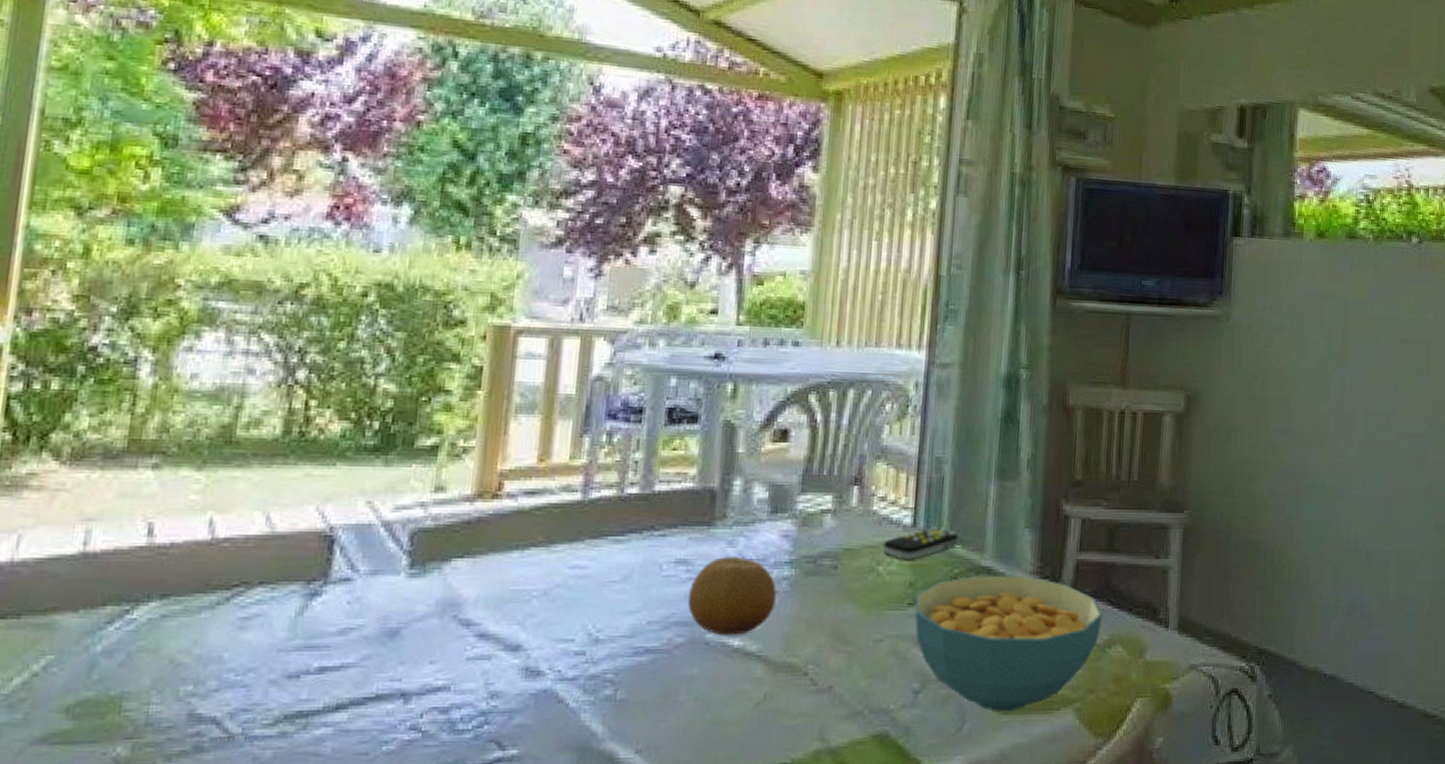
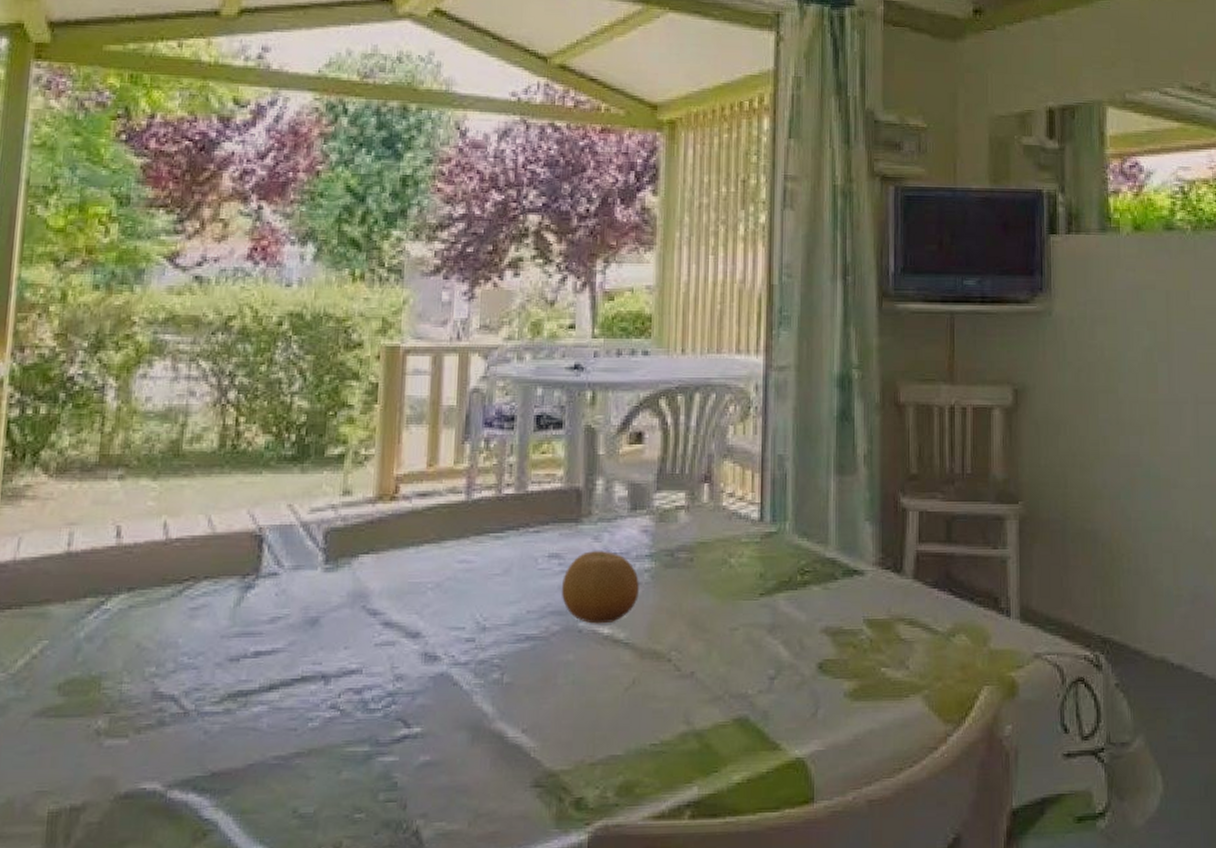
remote control: present [882,526,960,560] -> none [733,520,805,553]
cereal bowl: present [915,575,1103,711] -> none [766,566,945,697]

